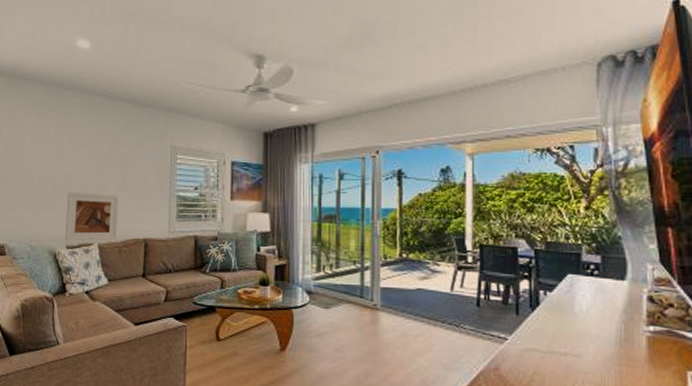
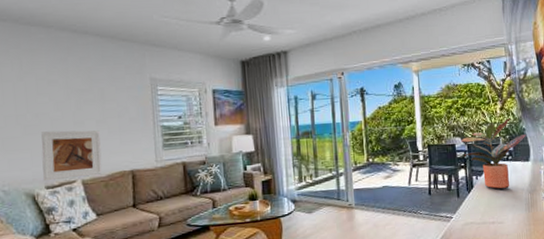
potted plant: none [526,221,622,313] -> present [461,118,526,189]

